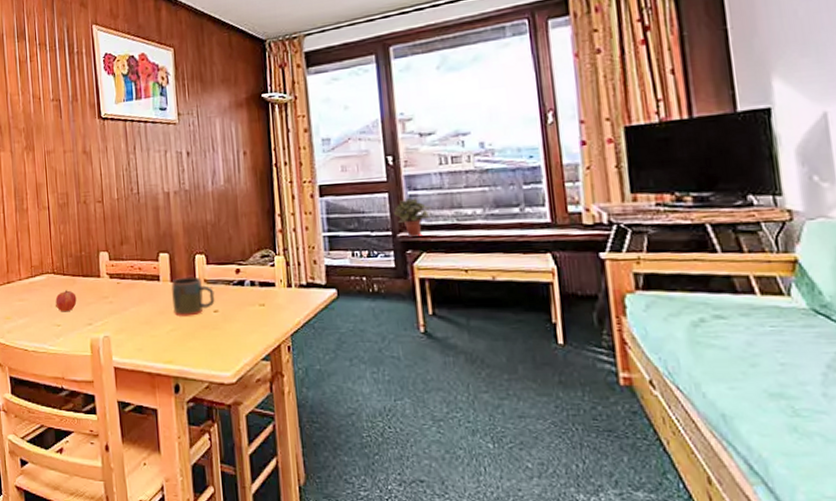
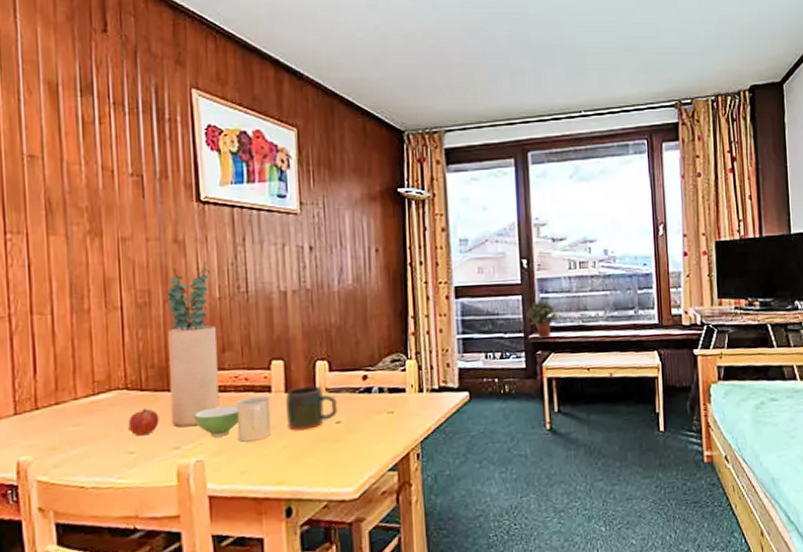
vase: none [80,168,120,307] -> present [167,261,219,428]
bowl: none [101,290,135,317] -> present [193,404,239,437]
cup: none [132,284,161,323] -> present [236,395,272,442]

